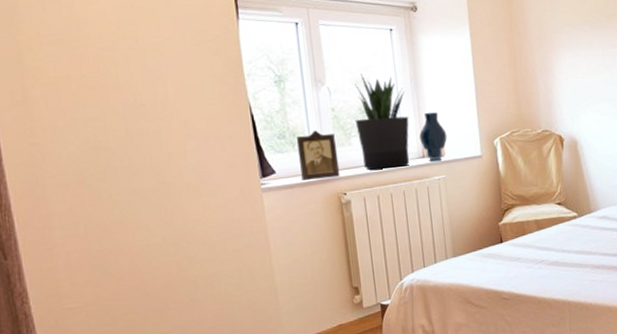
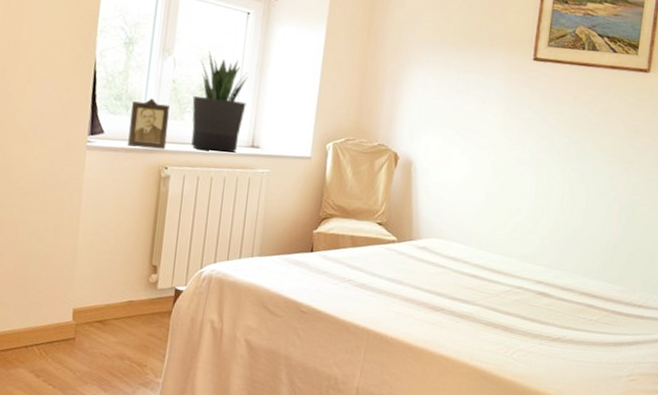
vase: present [419,112,447,163] -> none [252,103,281,155]

